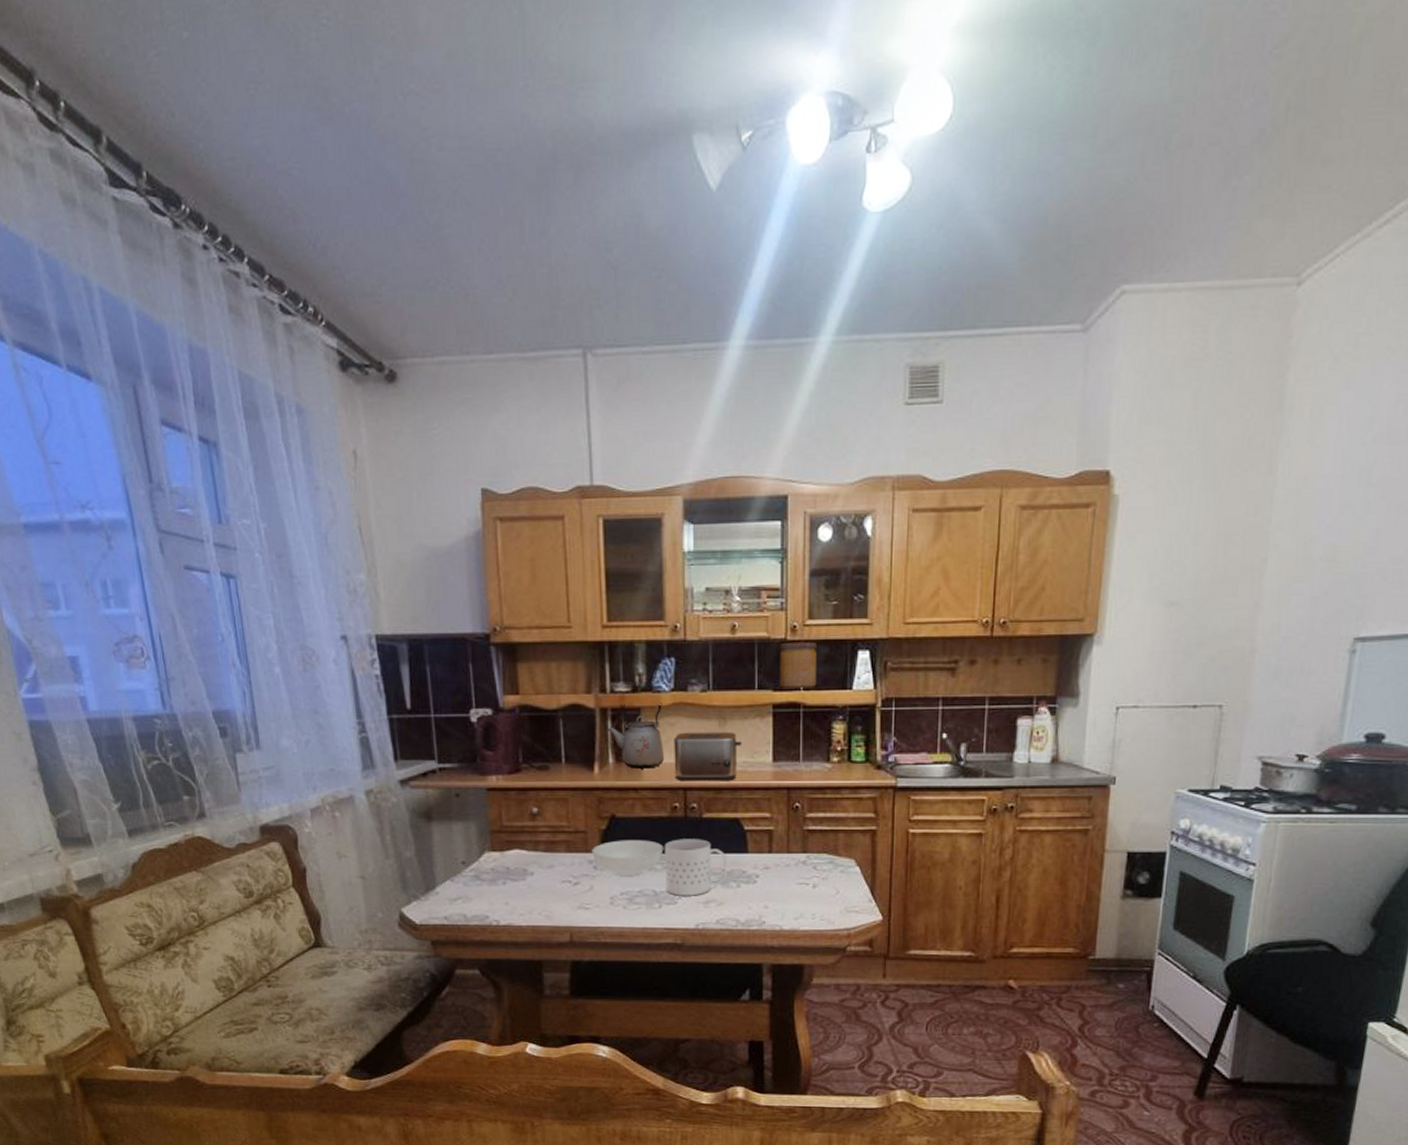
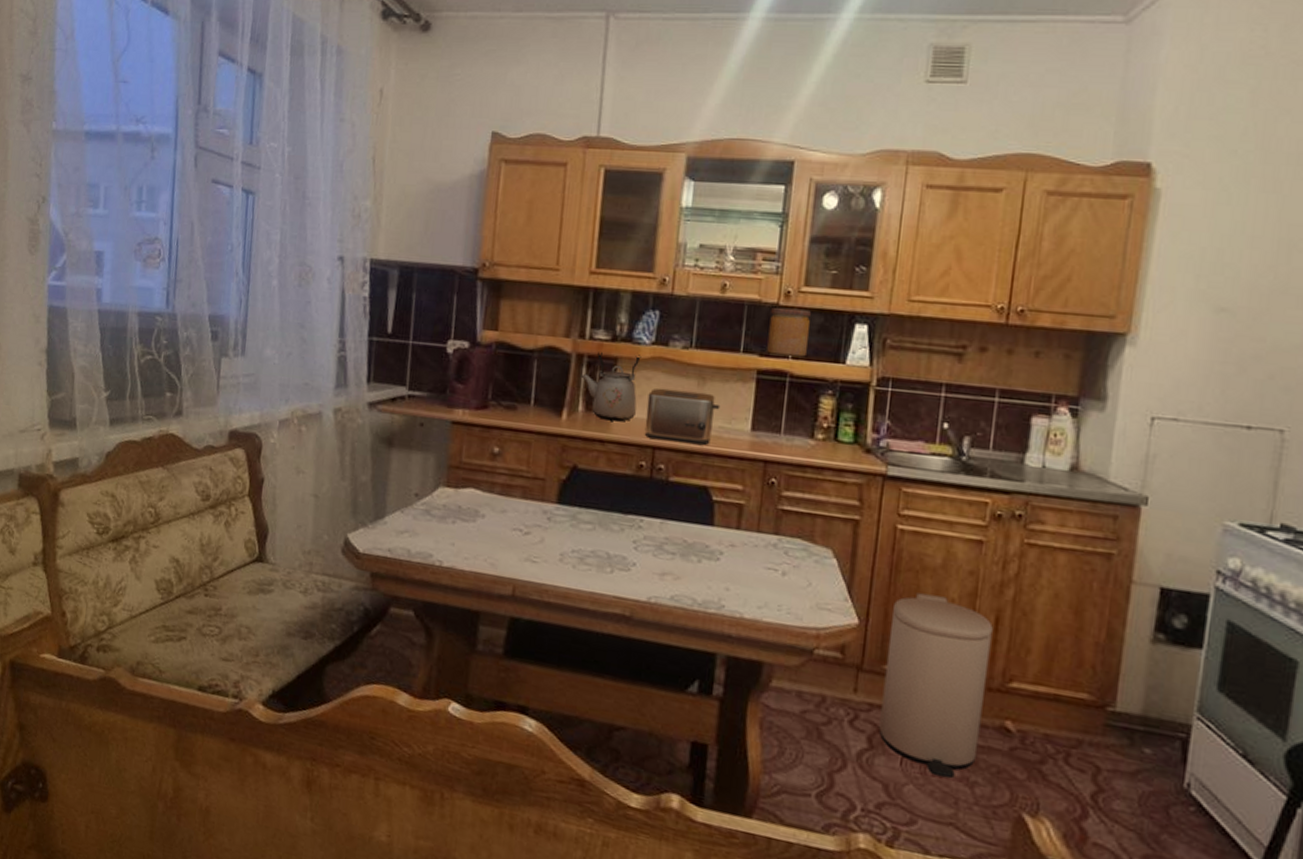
bowl: present [591,840,664,876] -> none [547,492,624,534]
mug: present [664,839,727,896] -> none [620,500,690,566]
pedal bin: none [906,886,995,1034] -> present [879,593,993,779]

